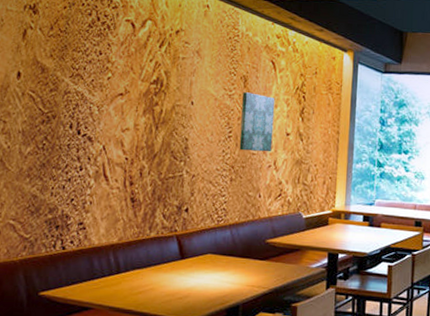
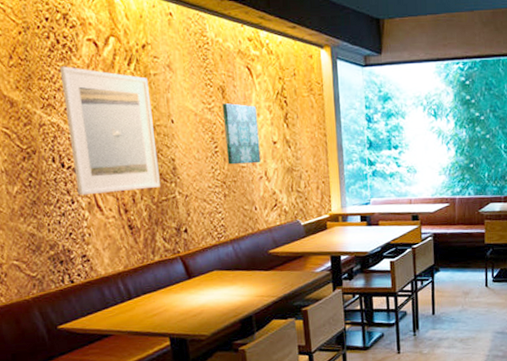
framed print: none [88,41,176,165] -> present [59,66,160,196]

